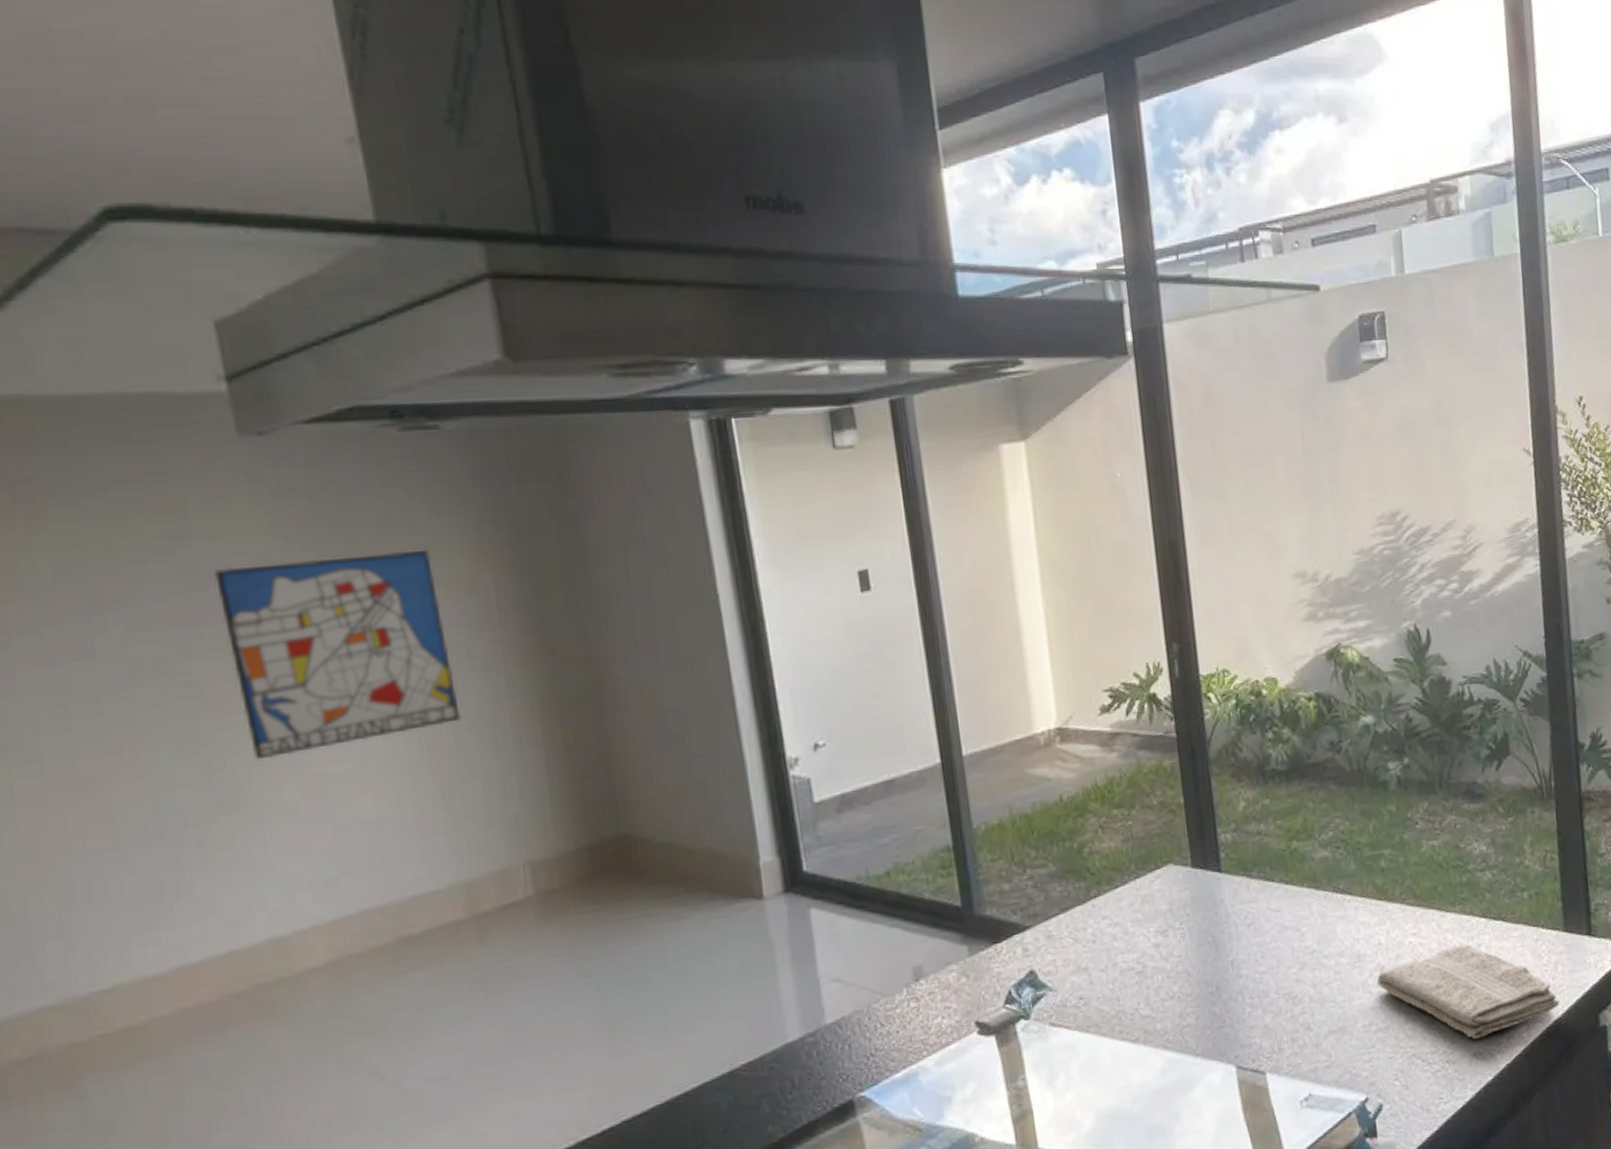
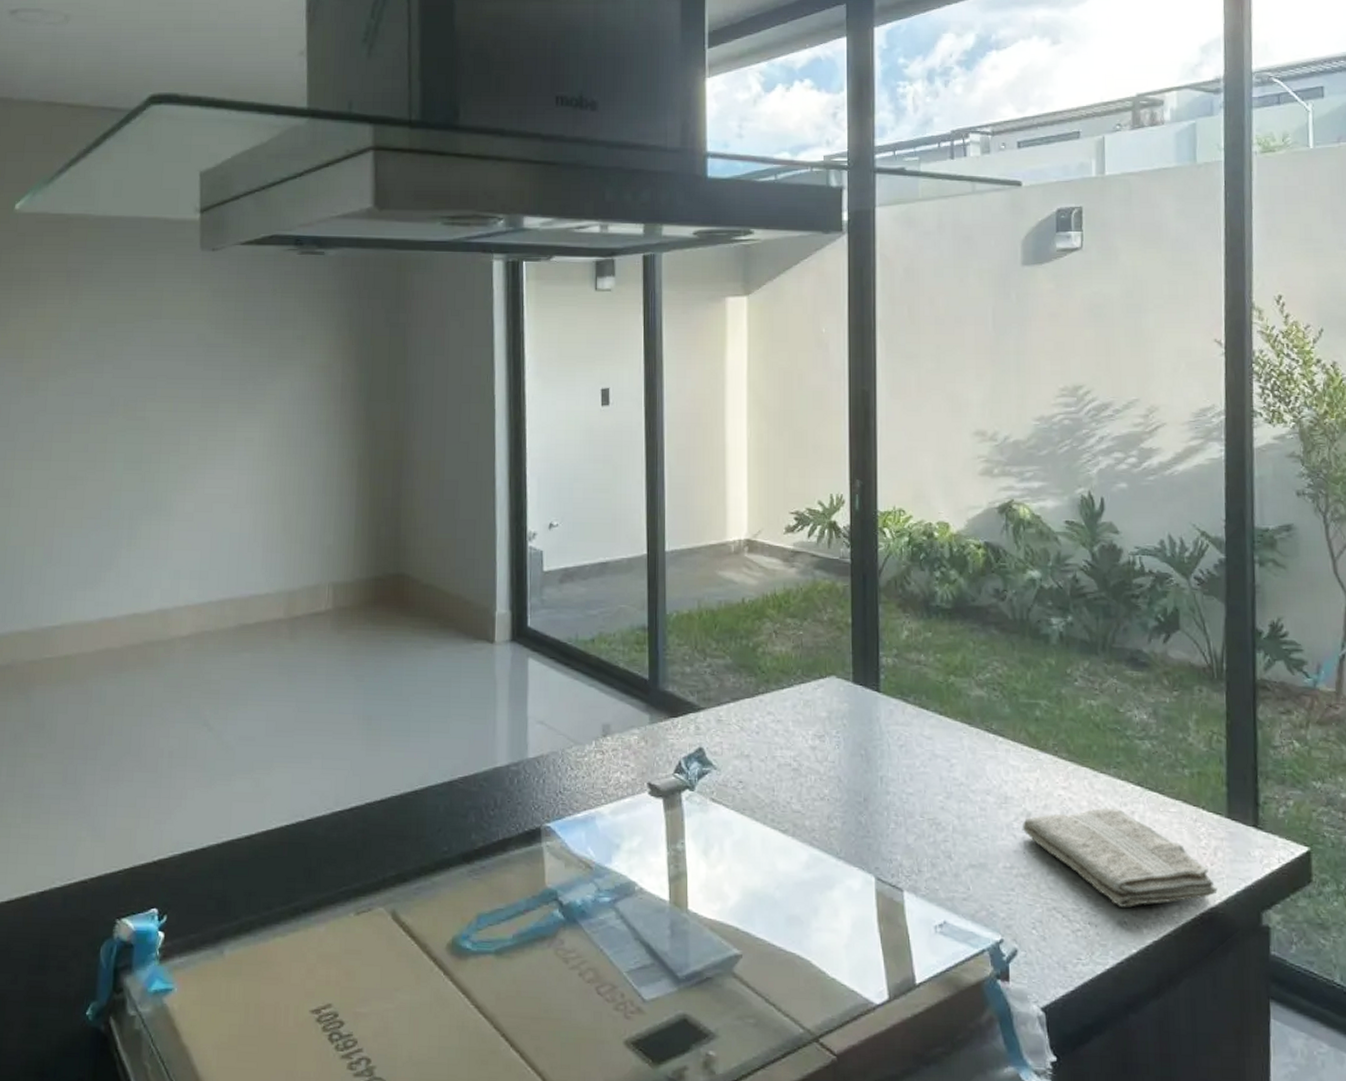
wall art: present [213,550,461,760] -> none [170,340,305,478]

